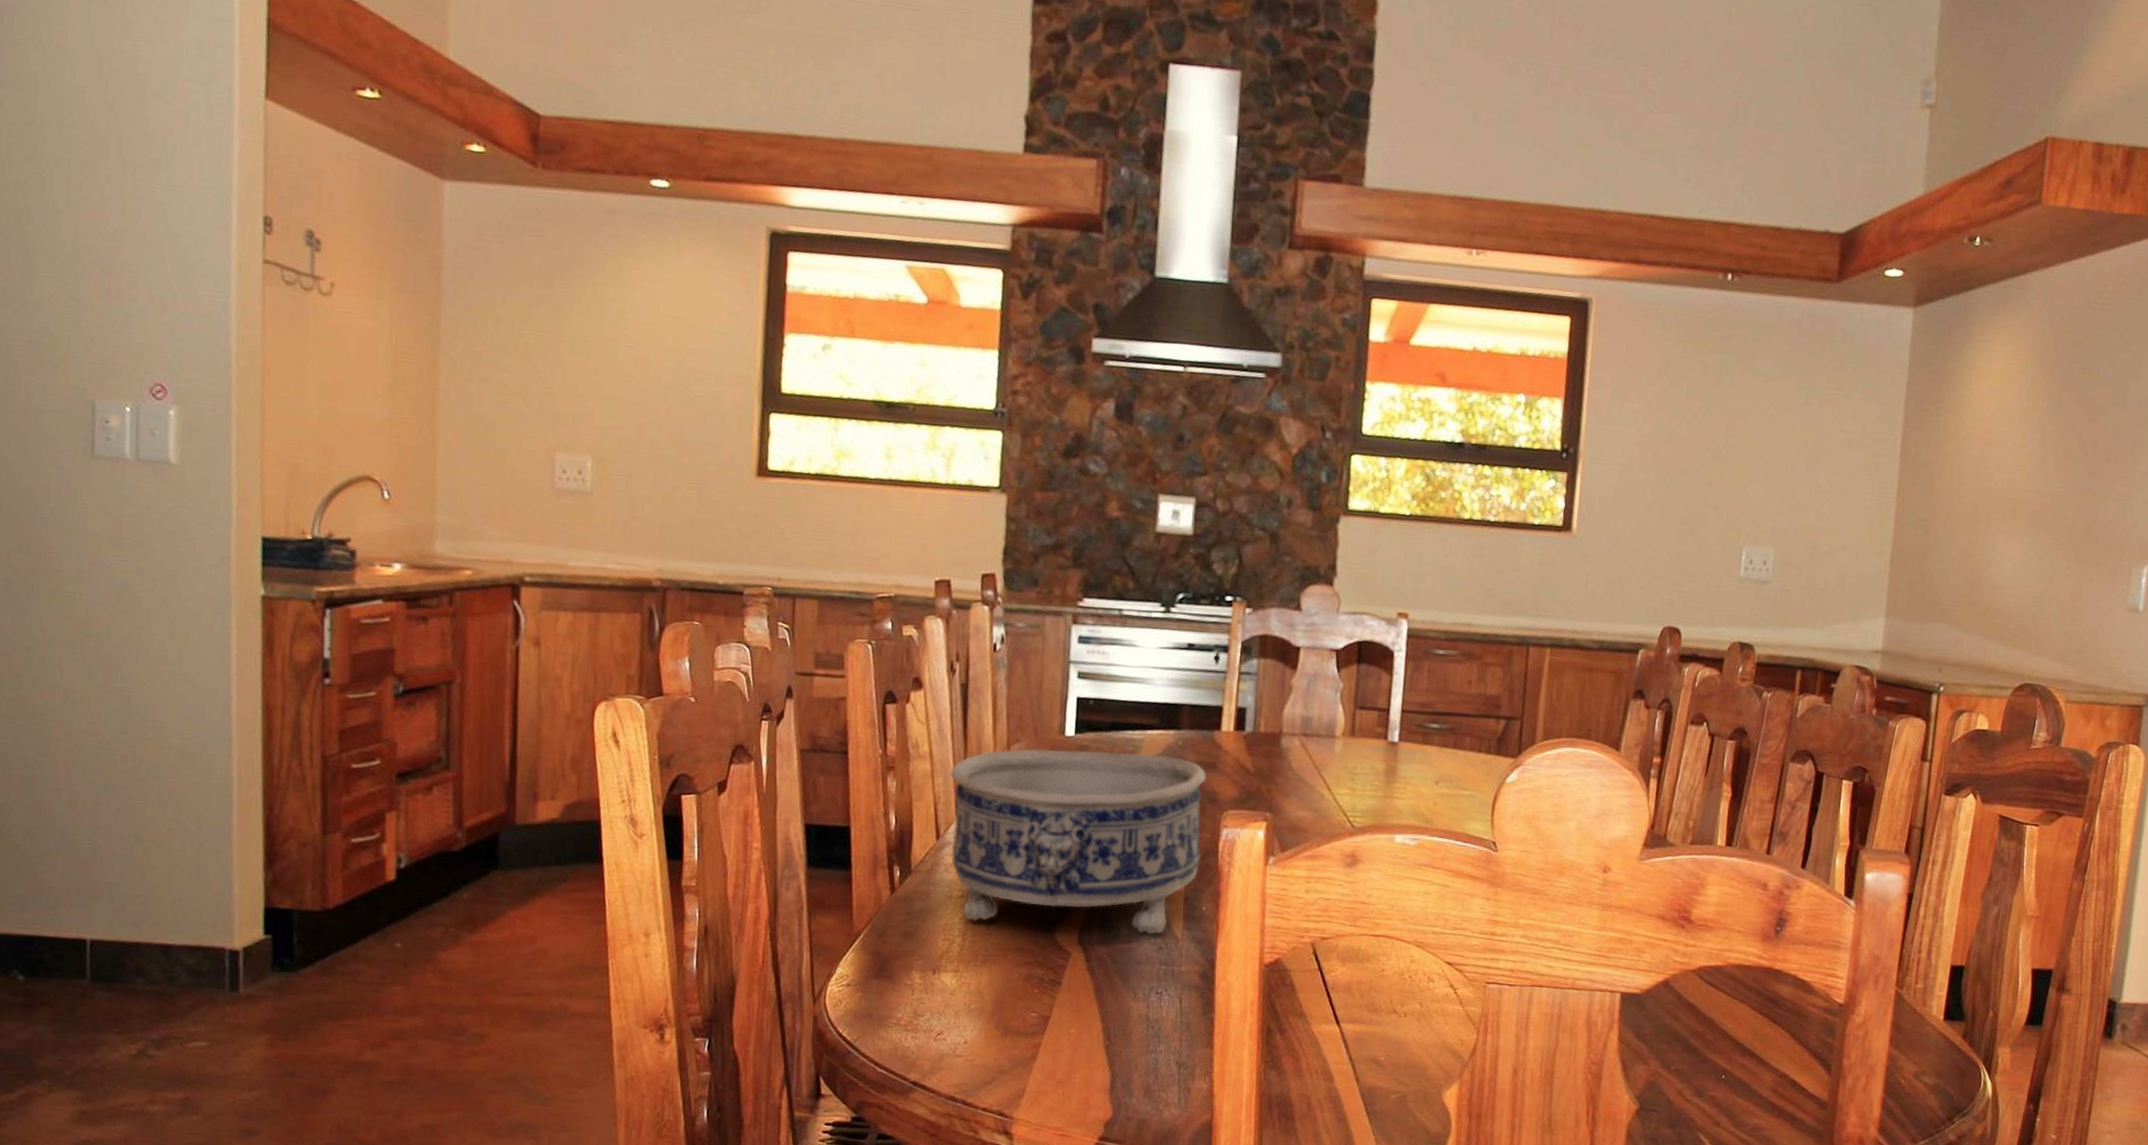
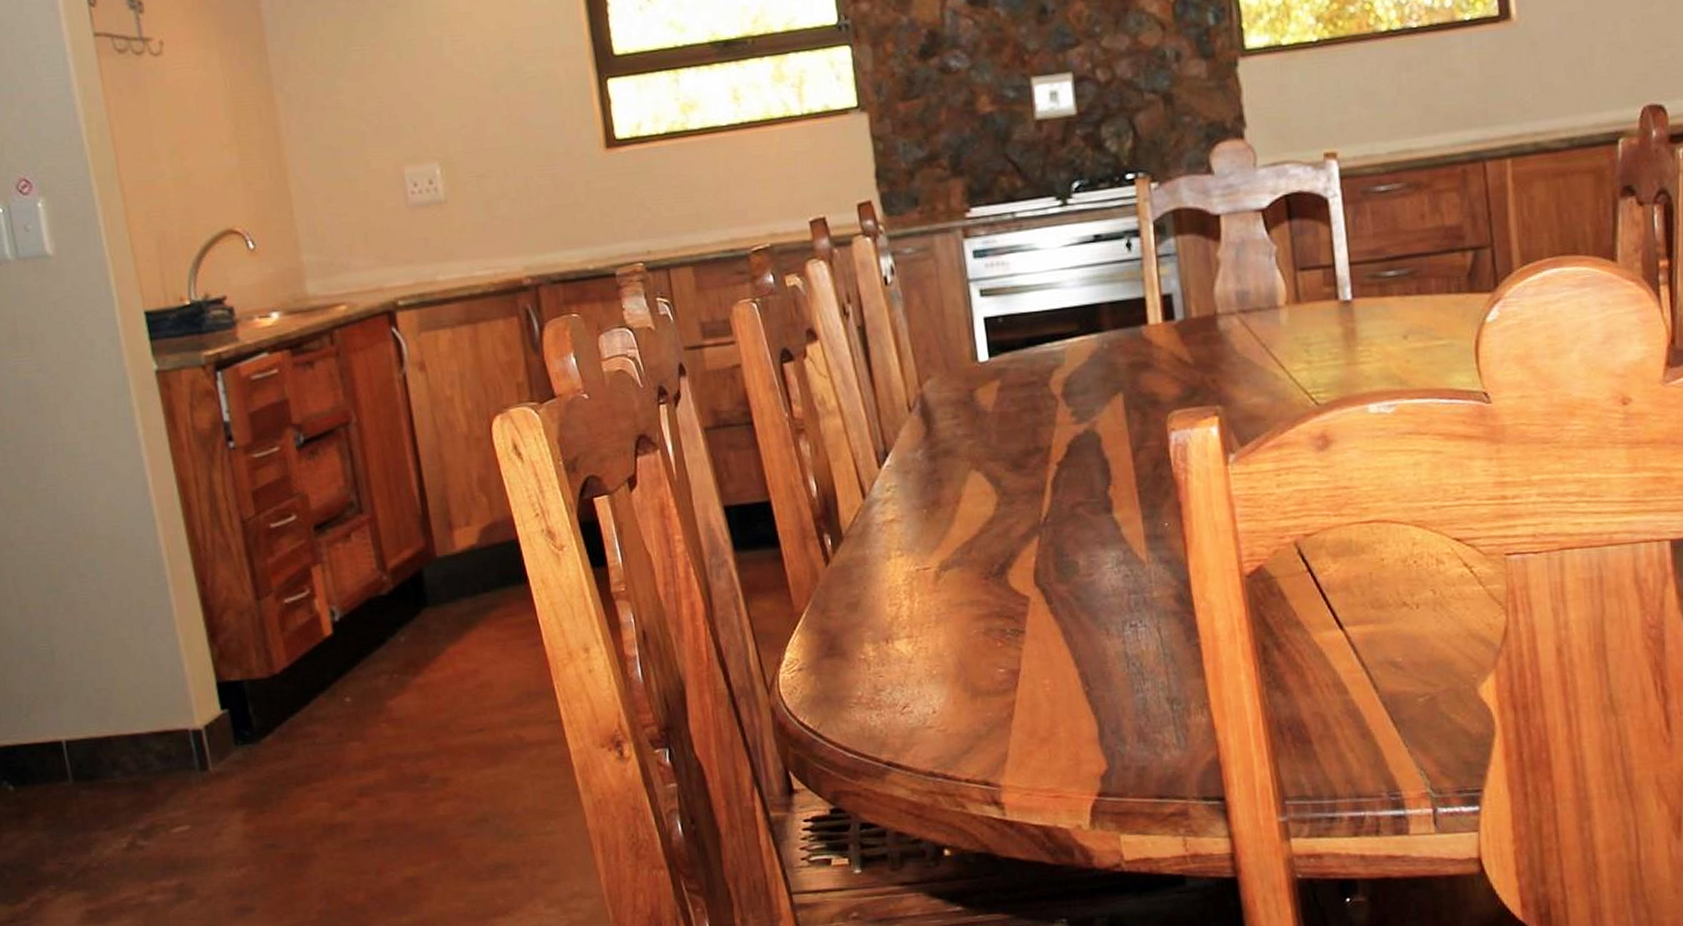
decorative bowl: present [950,749,1207,934] -> none [864,363,1152,580]

